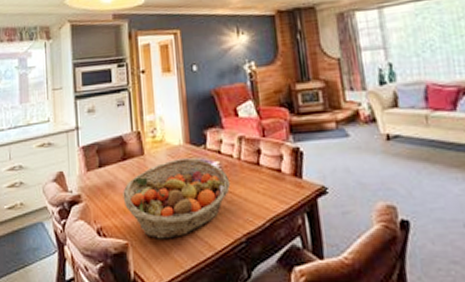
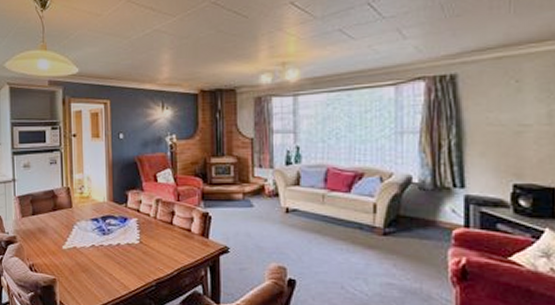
fruit basket: present [123,158,231,239] -> none [52,213,146,278]

